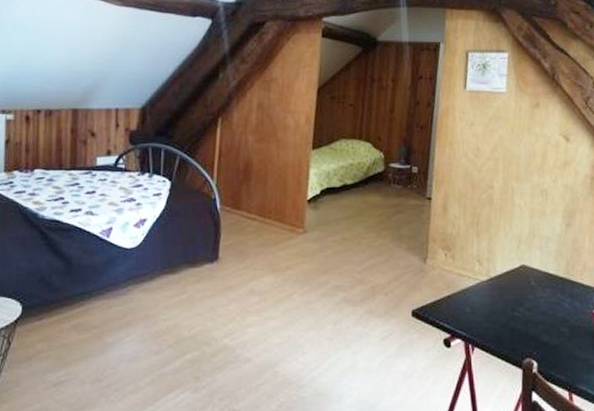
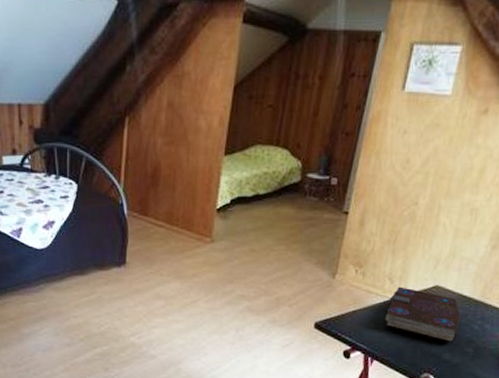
book: none [479,268,551,323] -> present [384,286,460,342]

